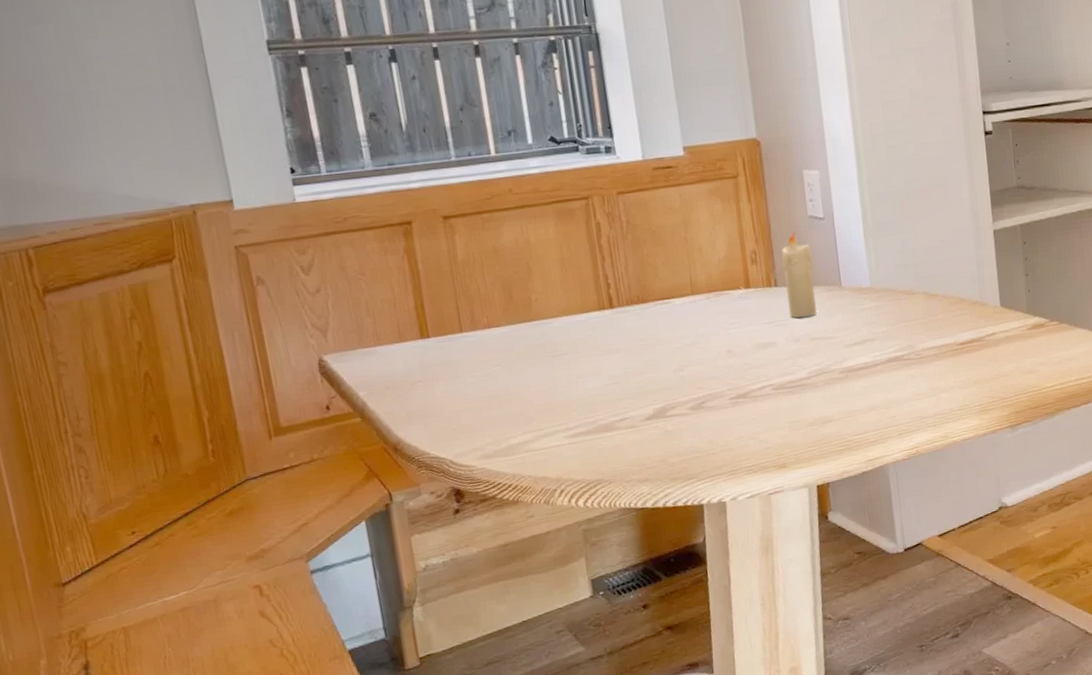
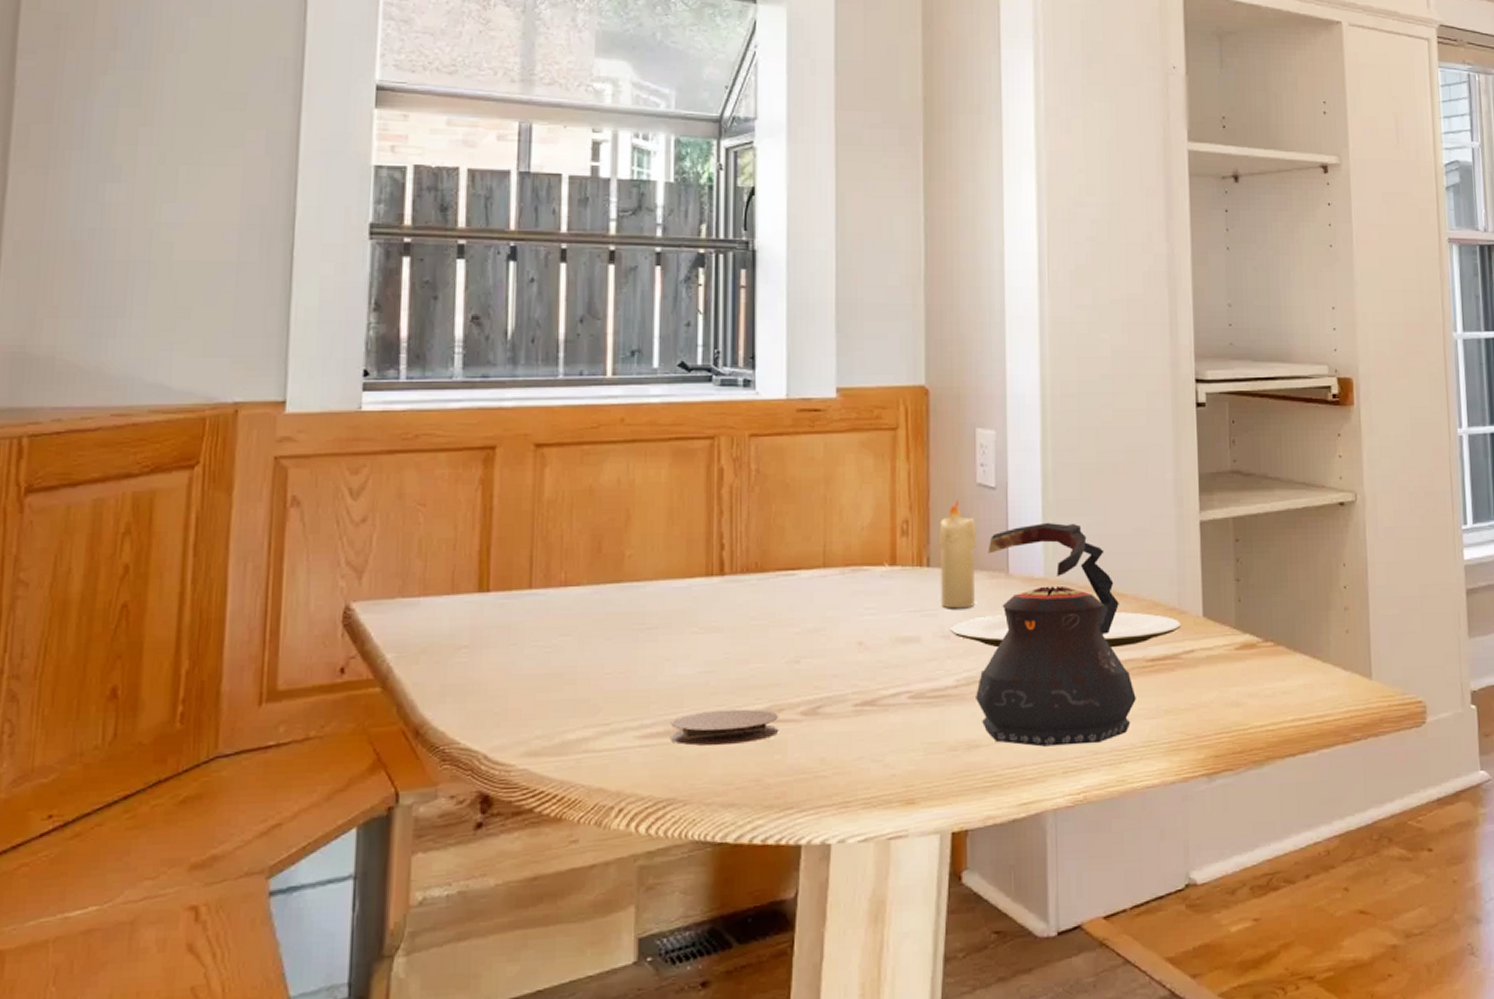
coaster: none [589,408,675,440] -> present [670,709,779,746]
plate: none [799,308,984,345] -> present [951,612,1182,648]
teapot: none [822,241,952,417] -> present [976,523,1136,747]

